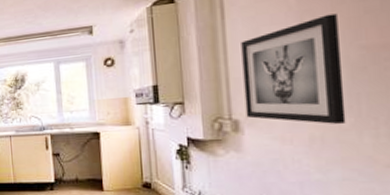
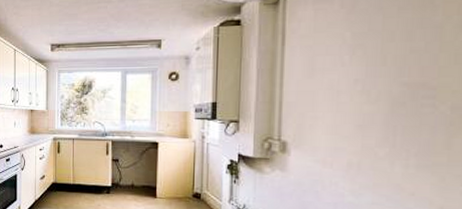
wall art: present [241,13,346,124] -> none [294,50,386,153]

